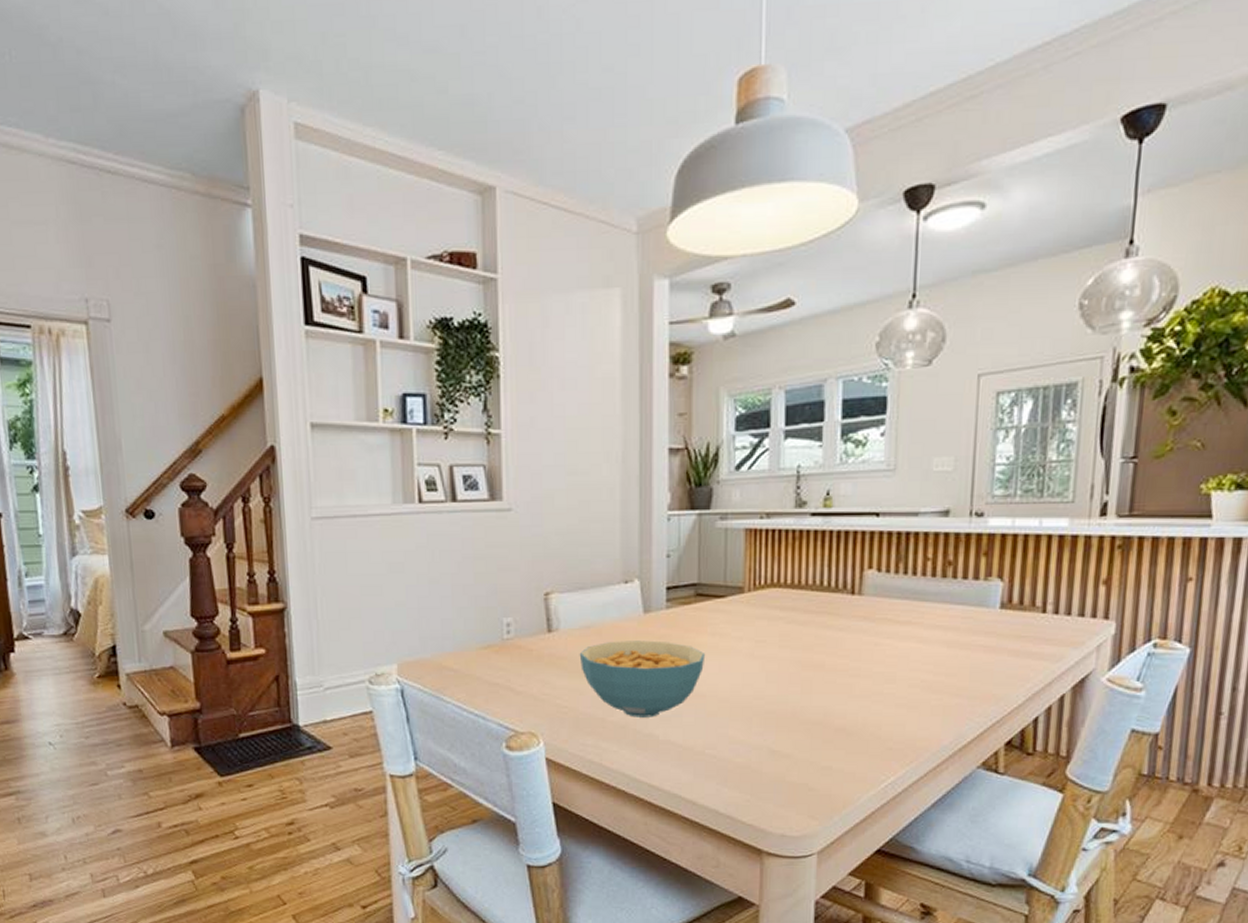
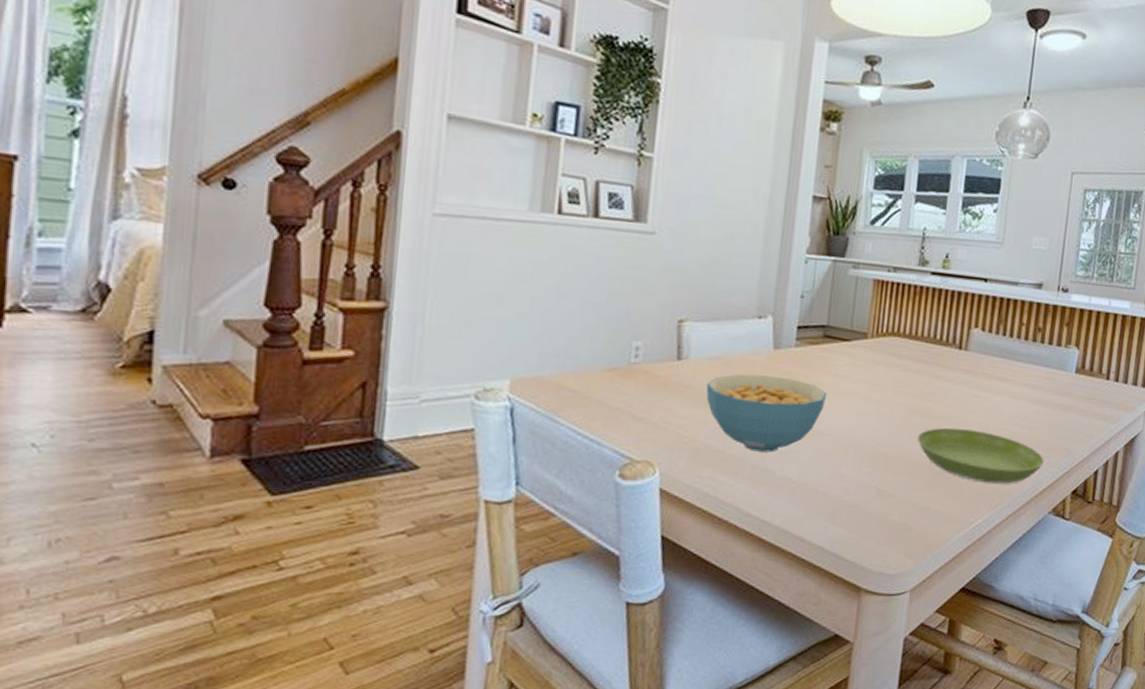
saucer: none [811,680,967,738] -> present [917,427,1044,484]

